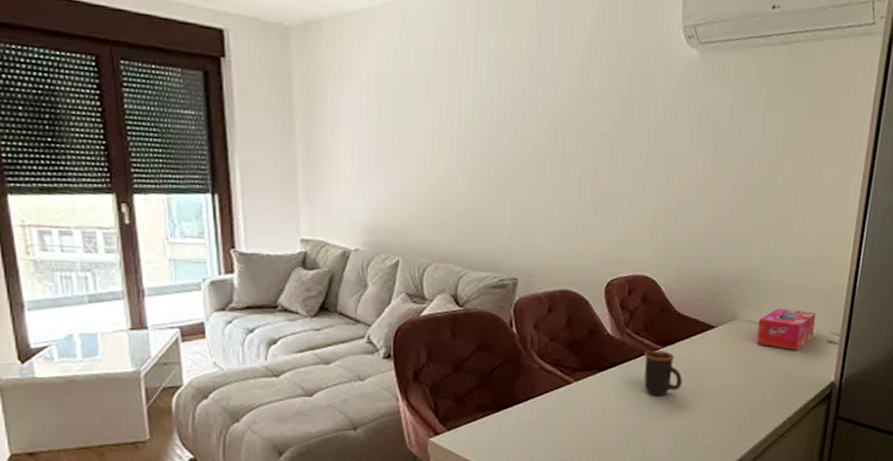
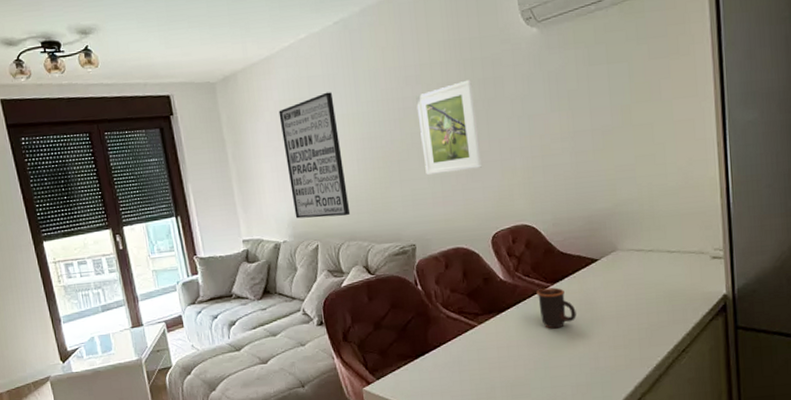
wall art: none [371,71,445,231] -> present [278,92,351,219]
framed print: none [543,94,615,202] -> present [416,79,482,175]
tissue box: present [756,308,816,350] -> none [639,232,696,271]

